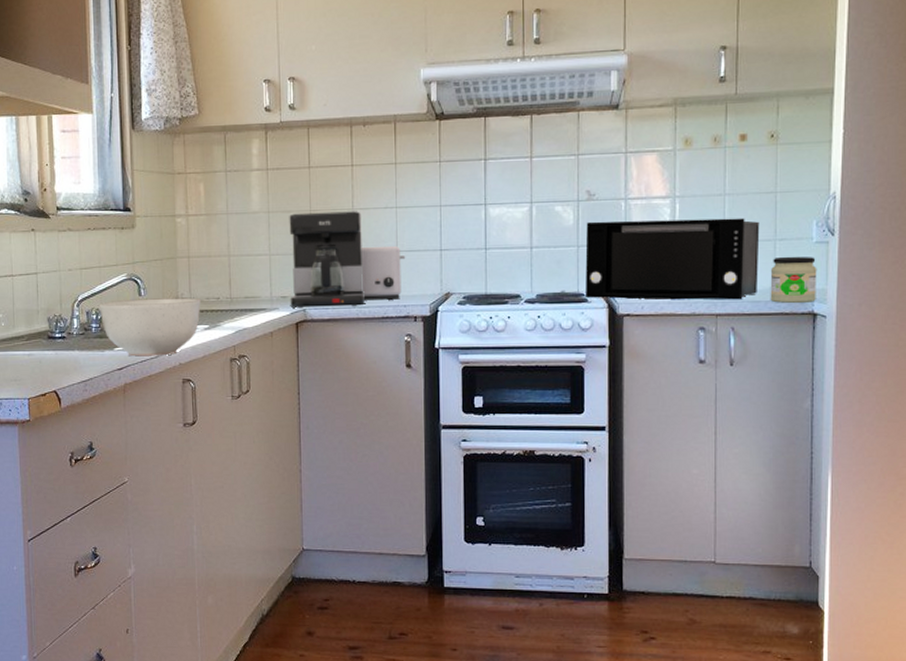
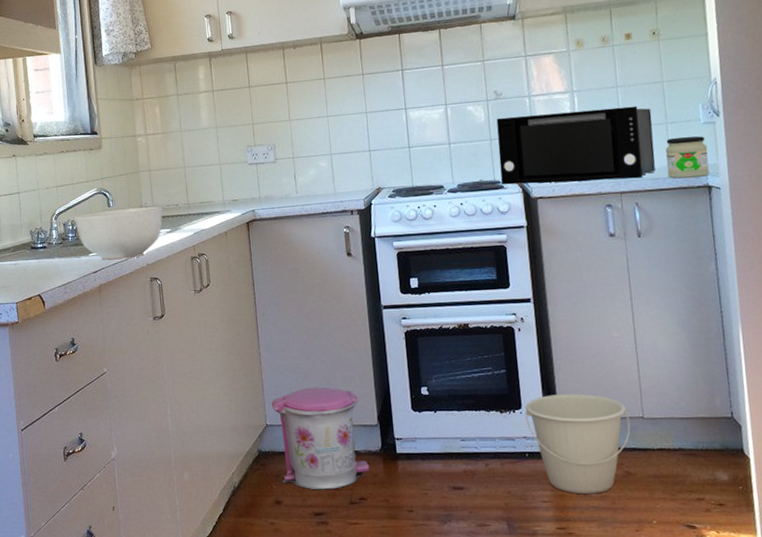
coffee maker: present [289,211,365,309] -> none [234,121,306,210]
trash can: none [309,511,413,623] -> present [271,387,370,490]
toaster: present [361,245,406,300] -> none [299,149,340,199]
bucket: none [586,533,700,641] -> present [524,393,631,495]

